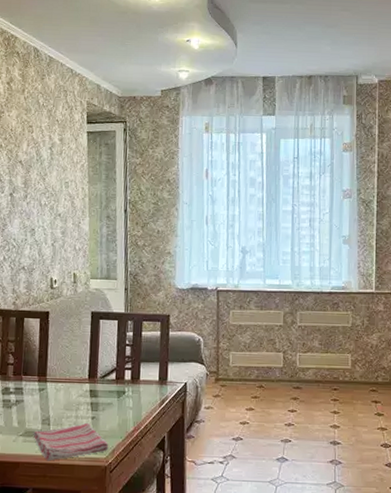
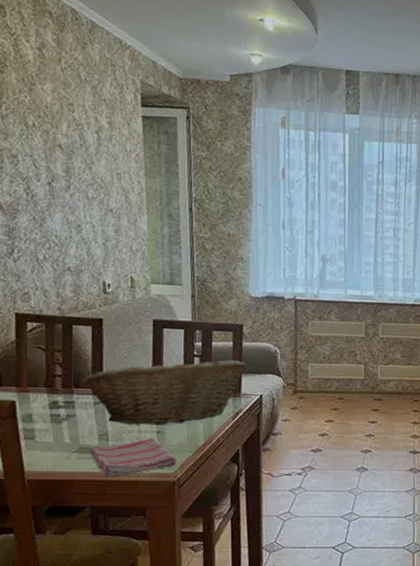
fruit basket: none [29,349,172,411] -> present [81,360,246,425]

